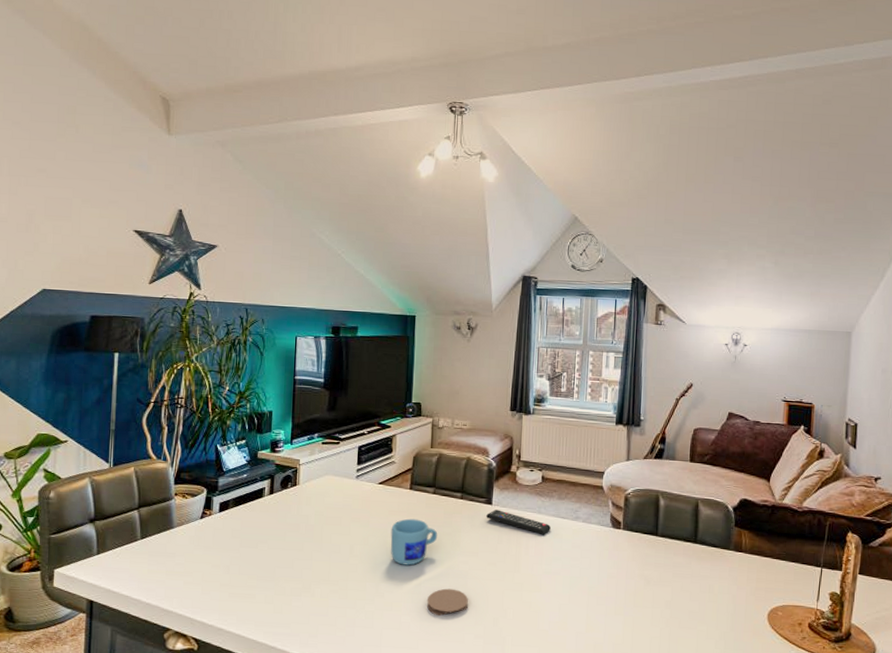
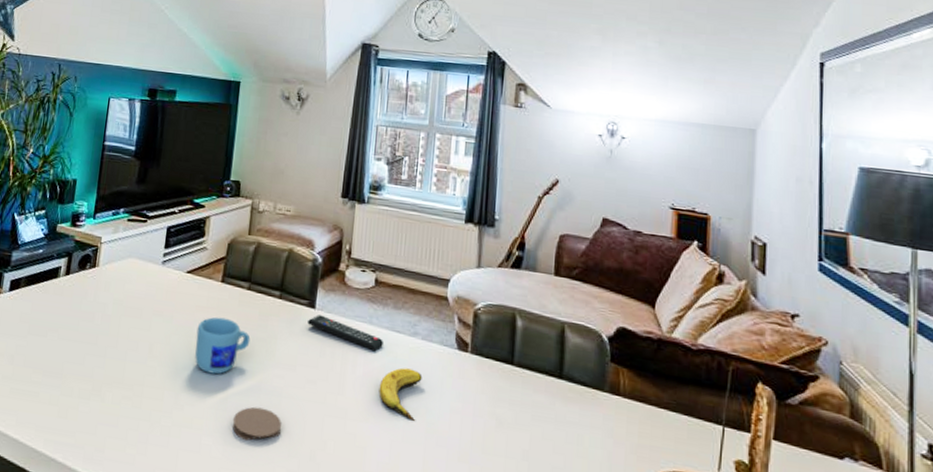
banana: none [548,546,584,588] -> present [379,368,423,422]

